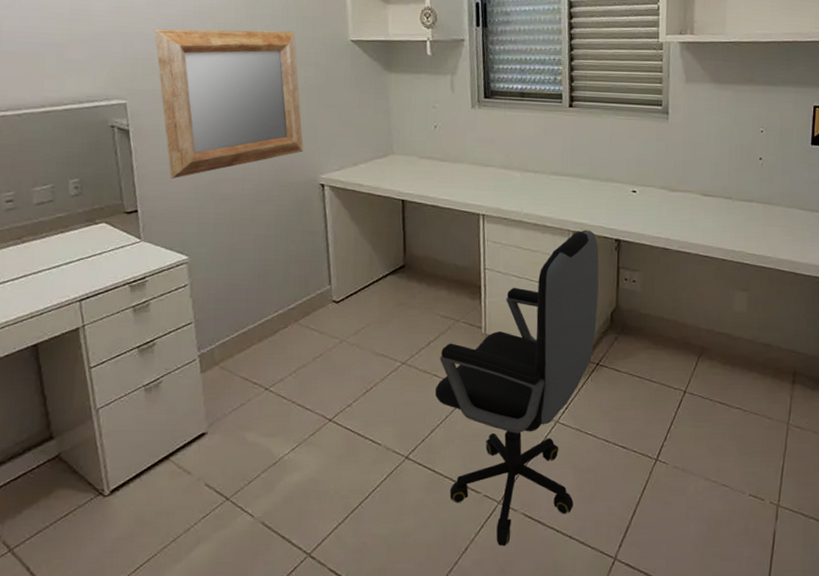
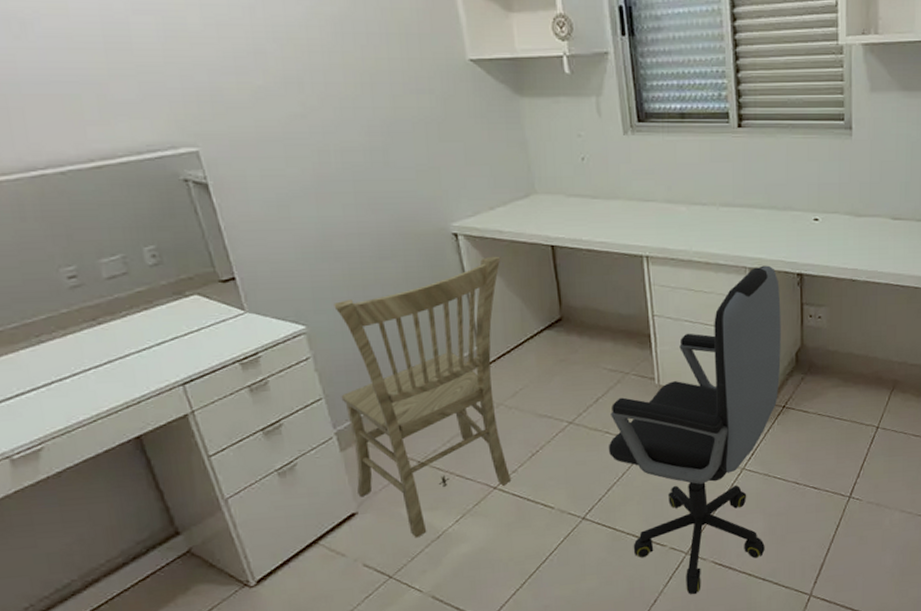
mirror: present [154,29,303,179] -> none [219,51,427,238]
dining chair: none [208,206,359,462] -> present [334,256,512,538]

